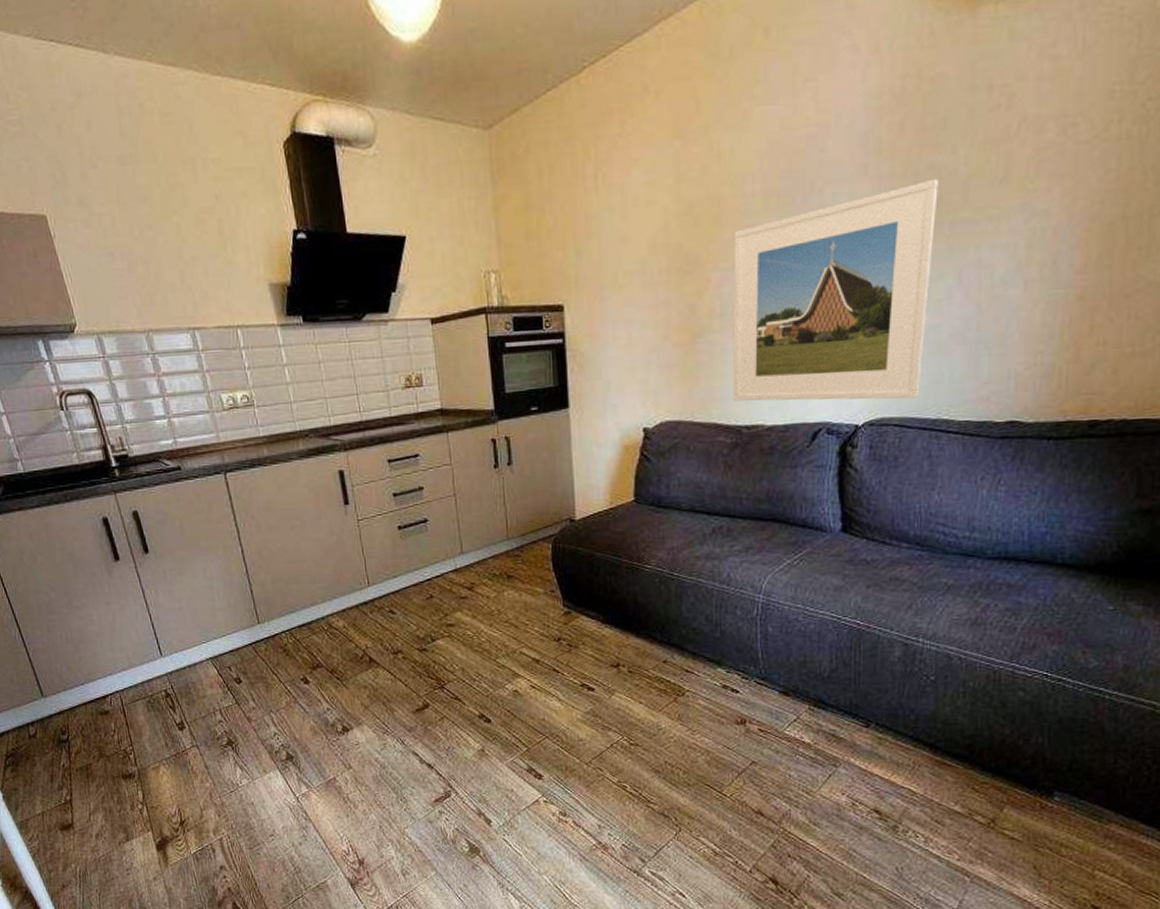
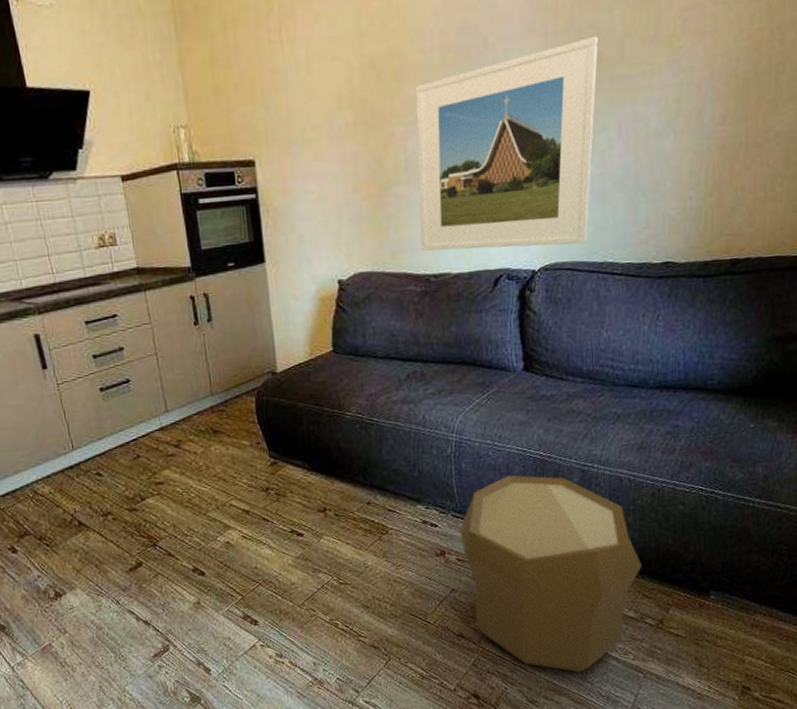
pouf: none [763,643,973,868] -> present [460,475,643,673]

